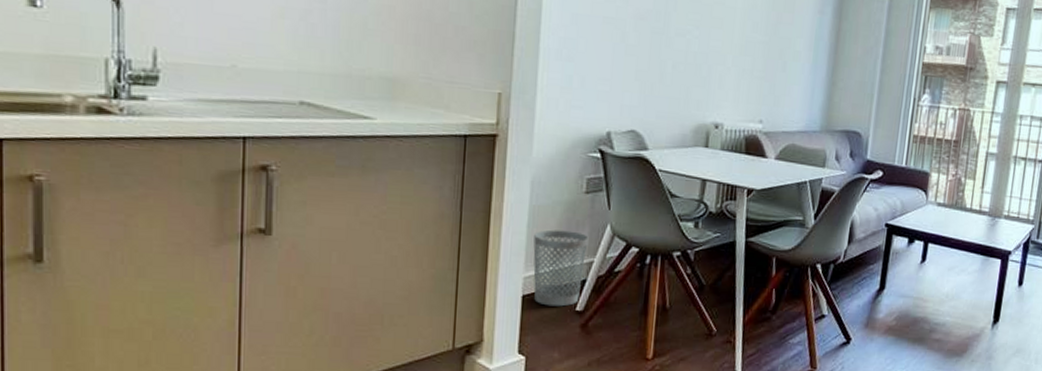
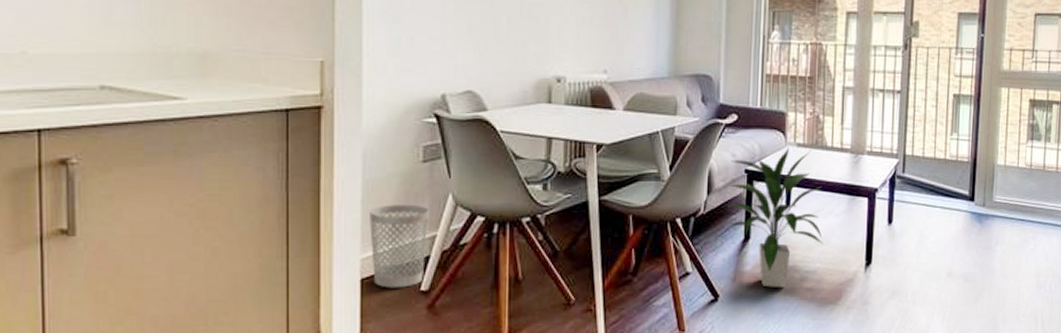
indoor plant: none [862,206,957,337] -> present [725,147,823,288]

